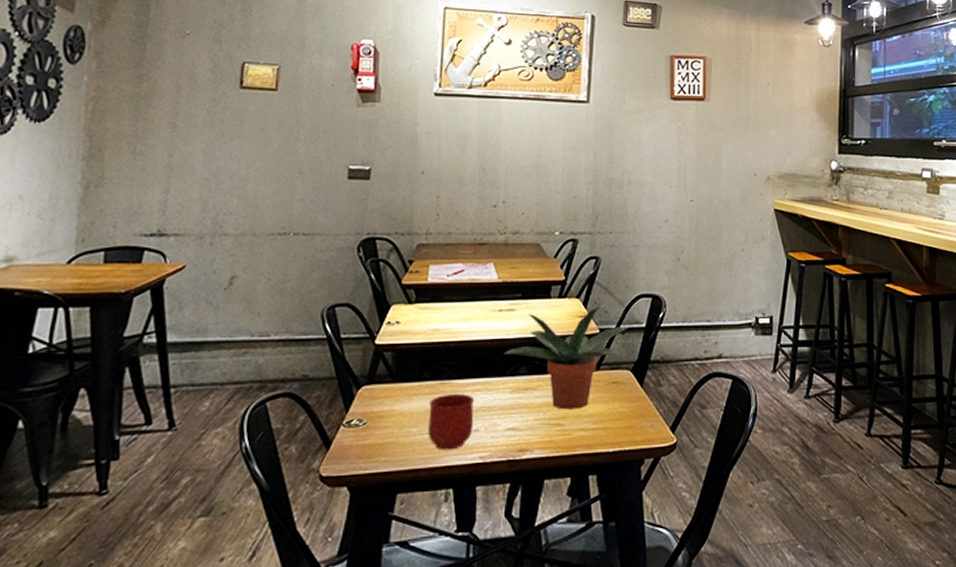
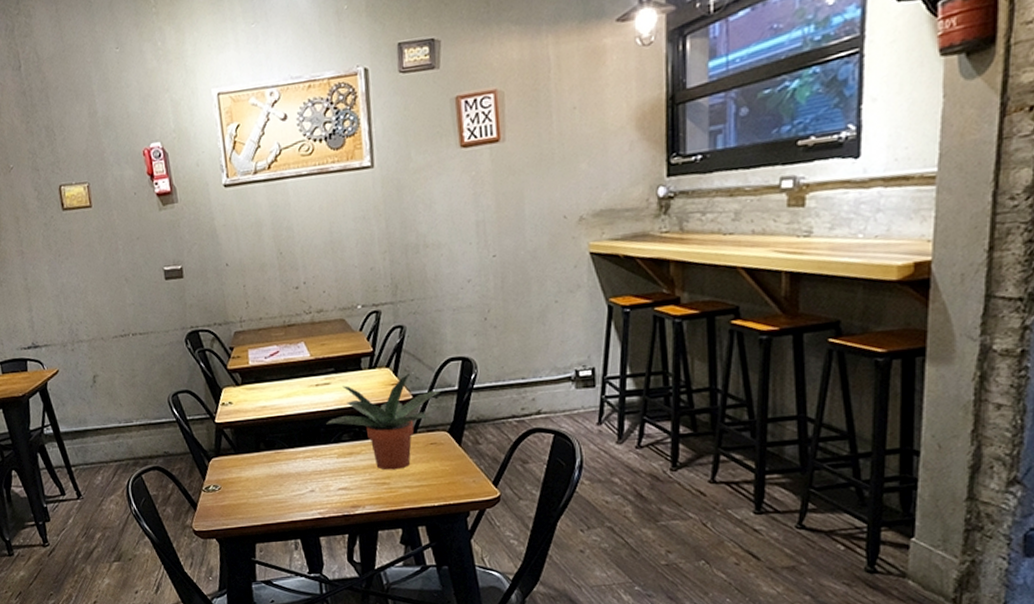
mug: present [427,394,475,451] -> none [269,460,310,509]

